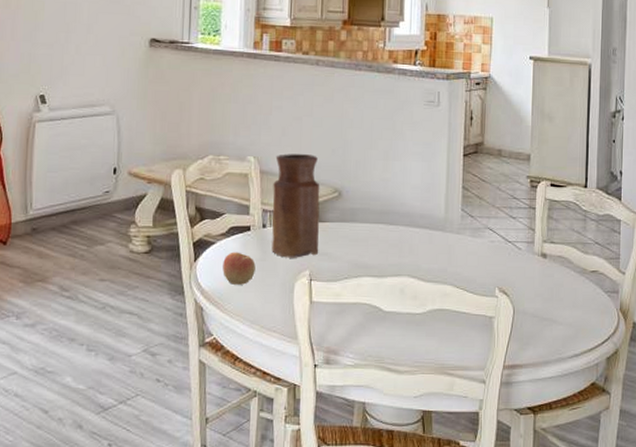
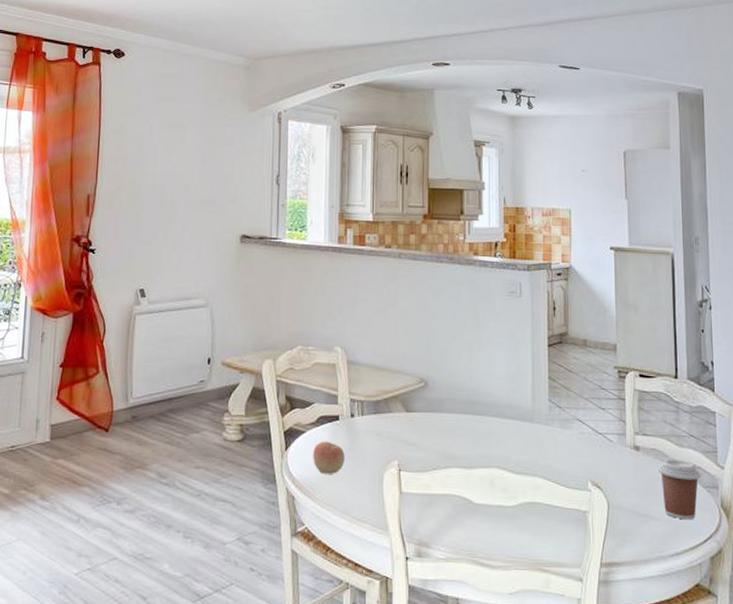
vase: present [272,154,320,258] -> none [360,344,407,448]
coffee cup: none [563,266,603,323] -> present [657,460,701,520]

